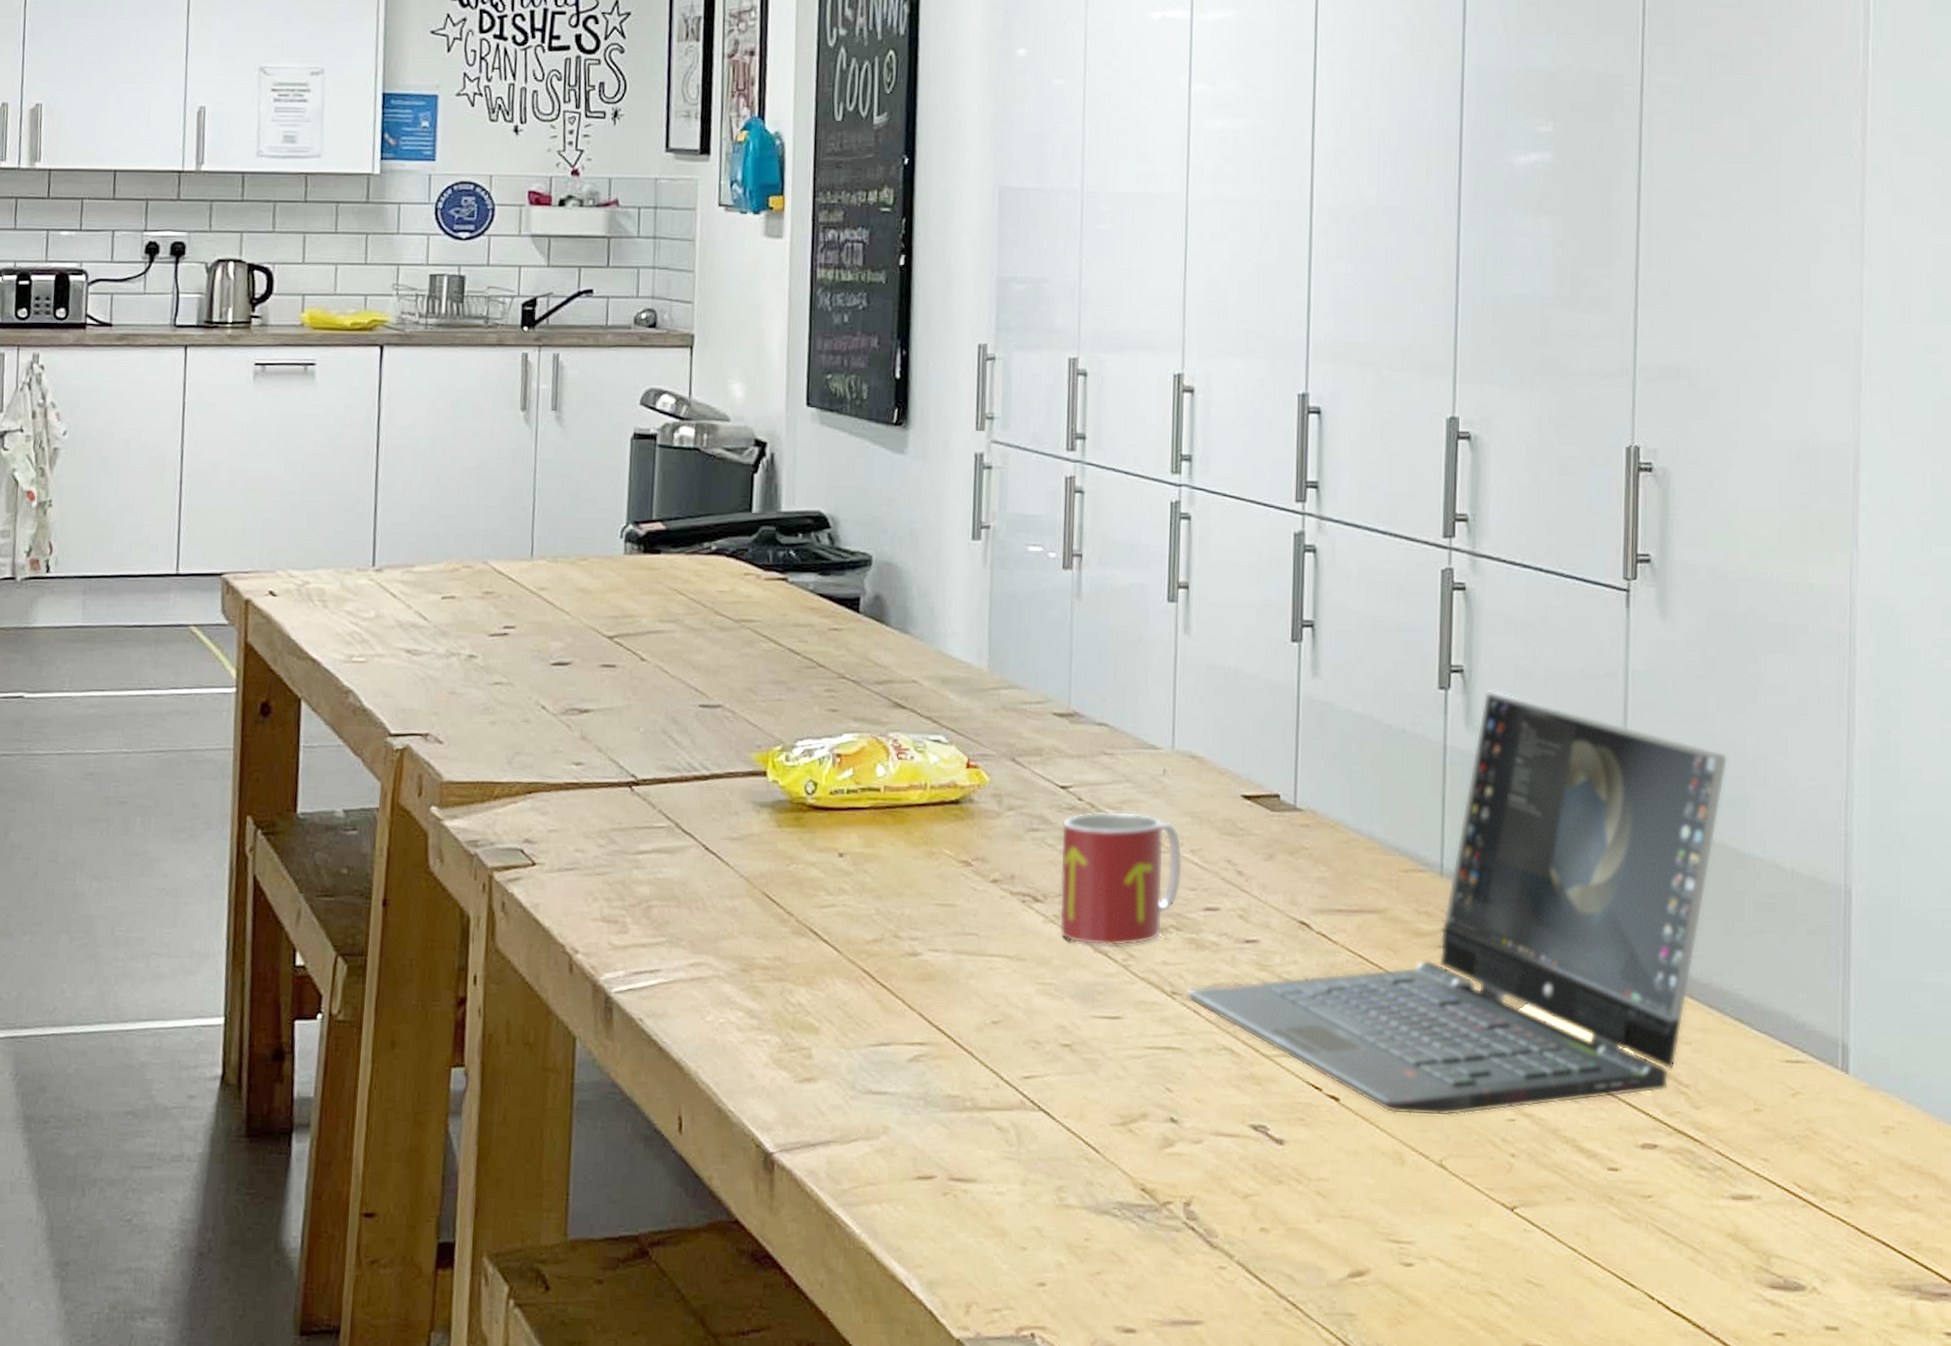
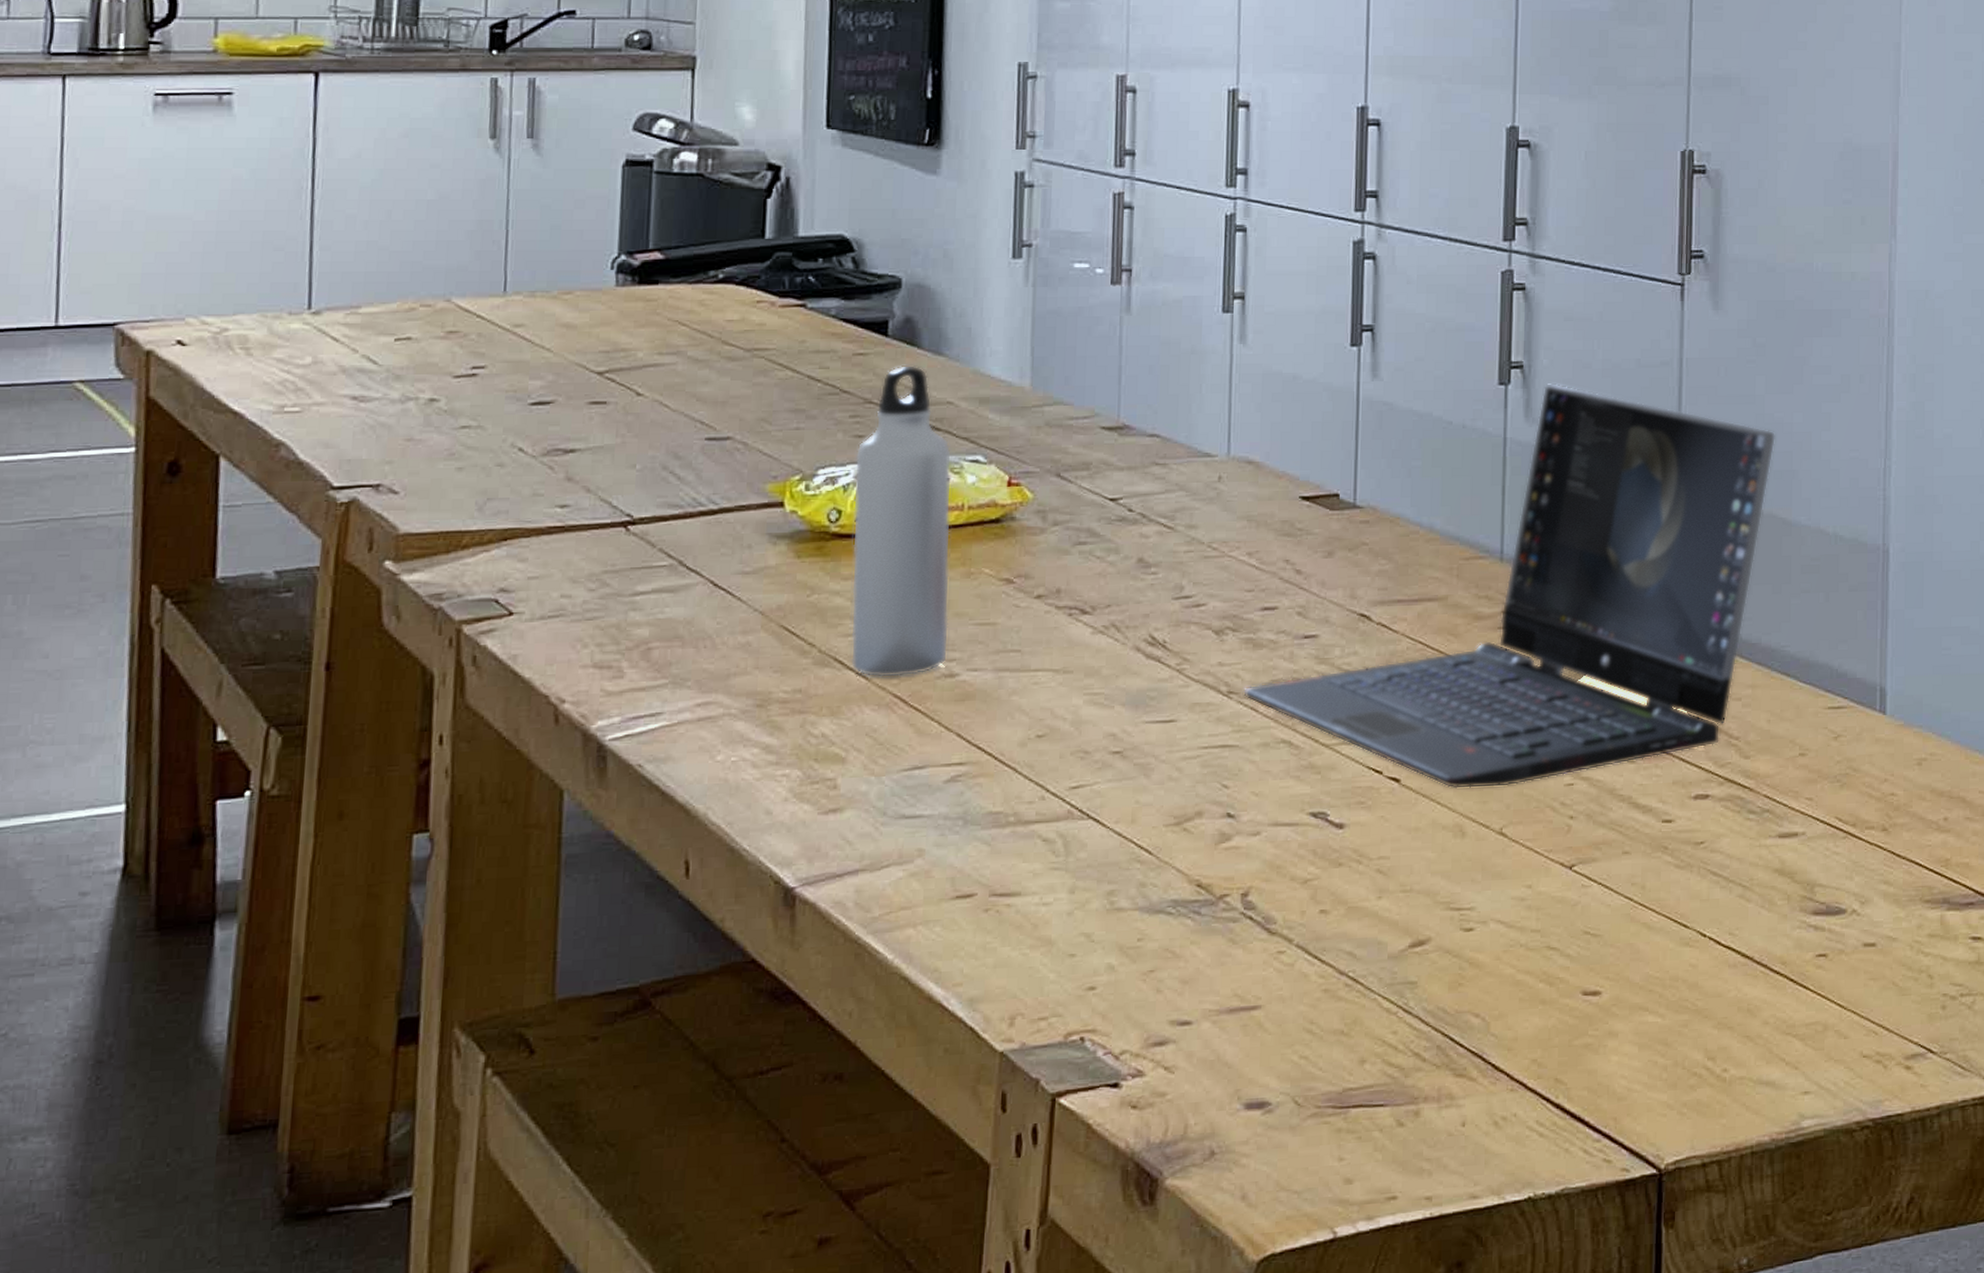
water bottle: none [824,642,916,952] -> present [850,365,952,678]
mug: present [1059,811,1183,947] -> none [1108,519,1239,653]

